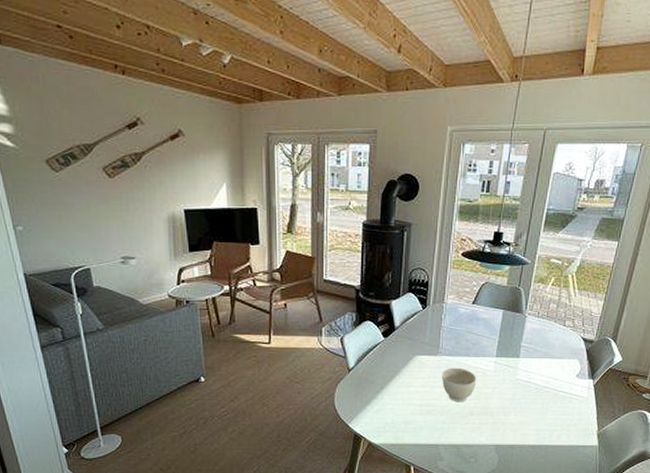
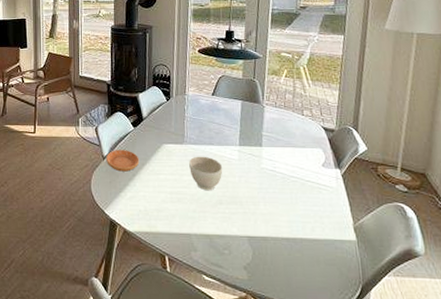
saucer: none [352,362,389,384] -> present [106,150,140,172]

